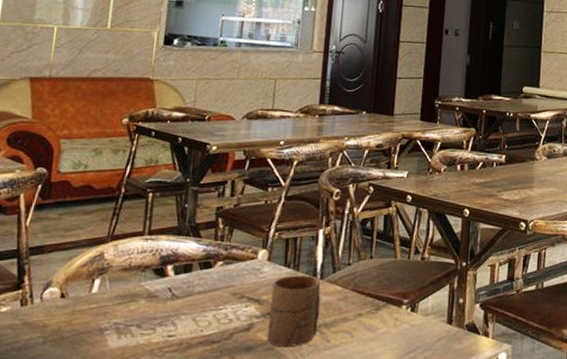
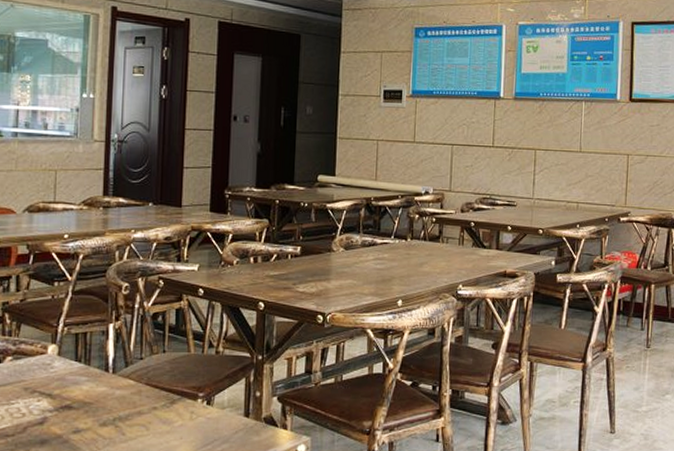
cup: present [266,275,321,348] -> none [61,370,114,441]

